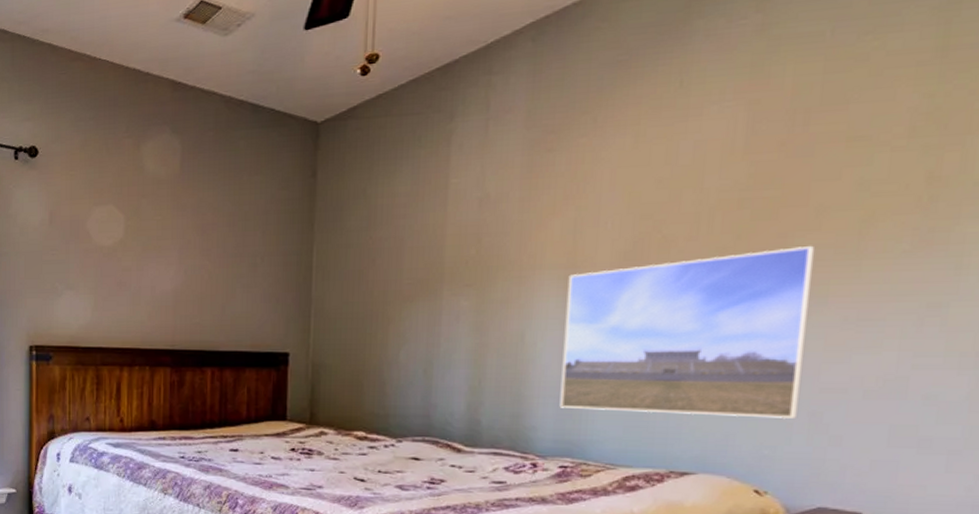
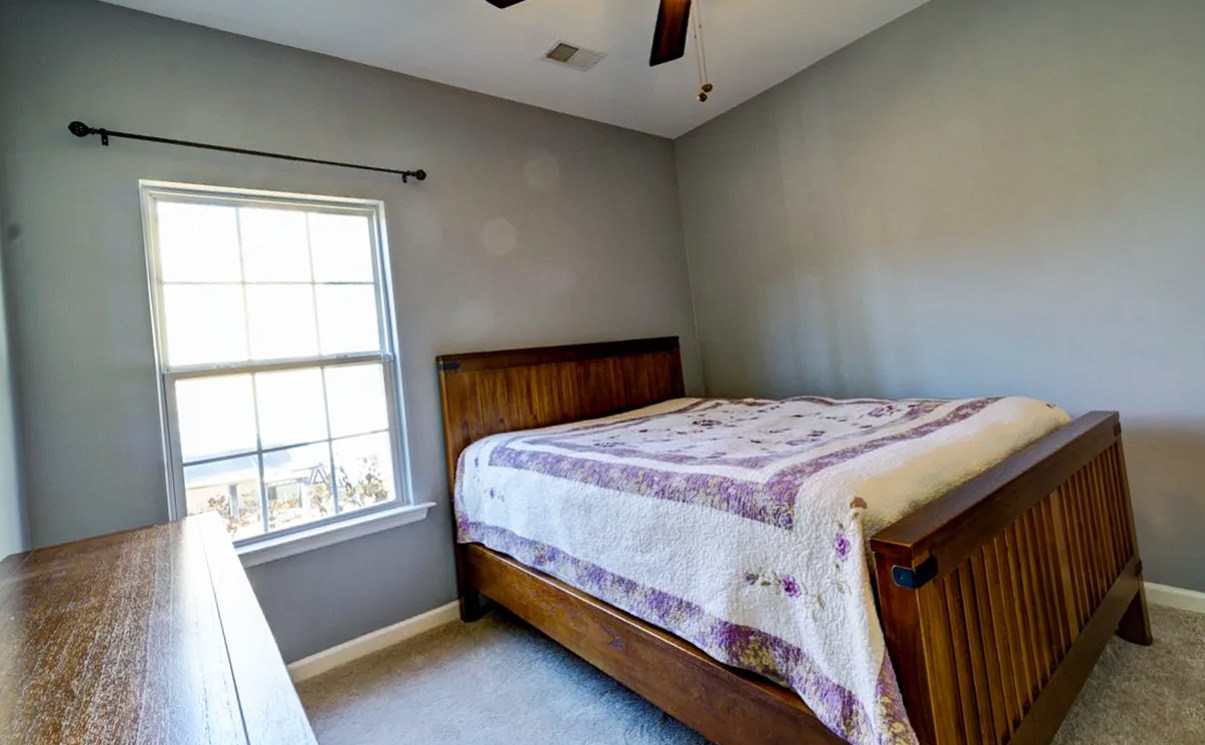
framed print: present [559,245,816,418] -> none [884,214,1061,357]

